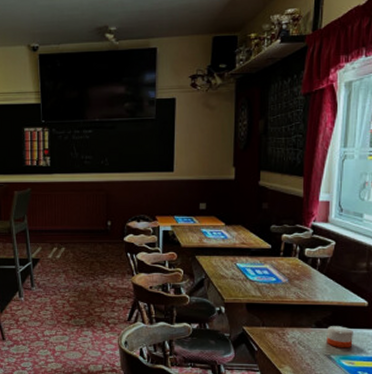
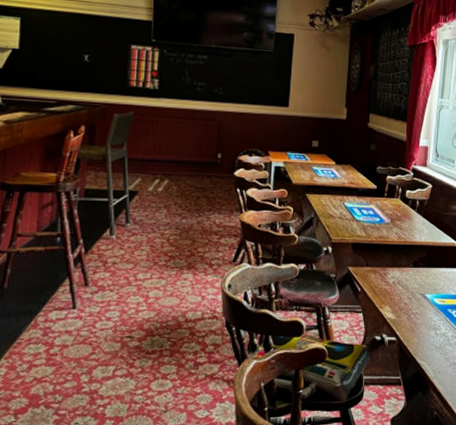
candle: present [327,326,353,349] -> none [422,265,445,287]

